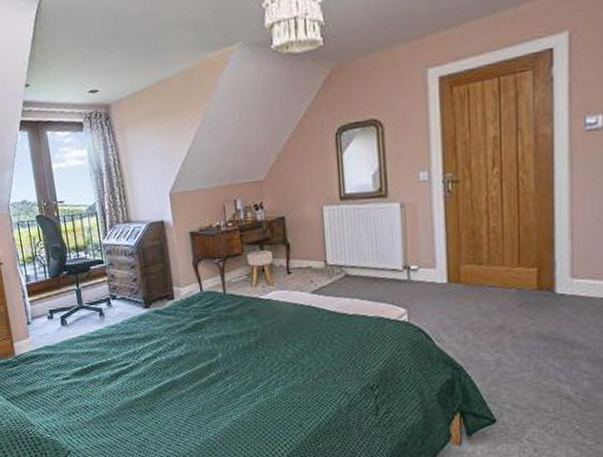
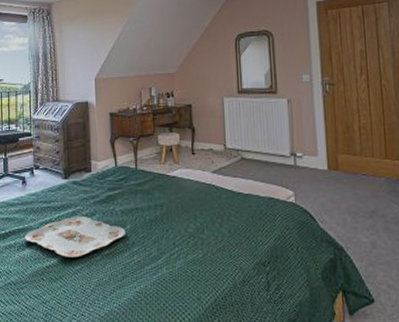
serving tray: none [108,347,217,389] -> present [24,217,125,257]

